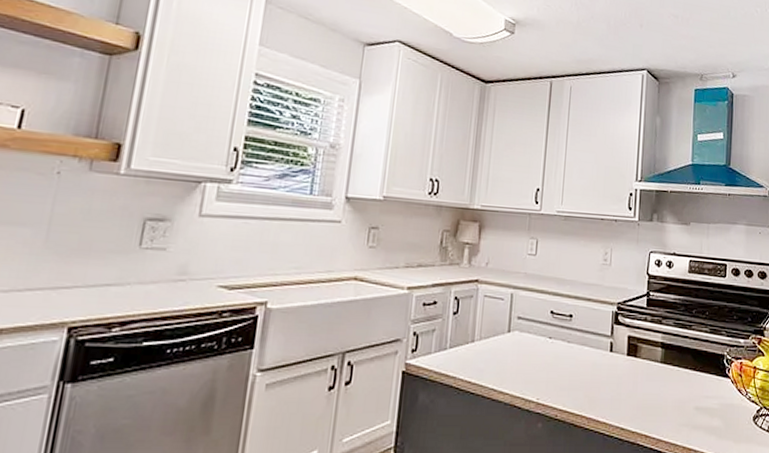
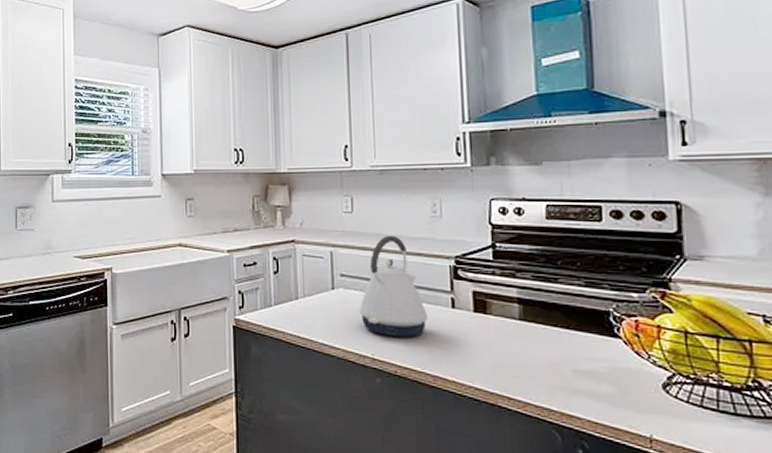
kettle: none [530,279,589,381] -> present [358,235,427,338]

